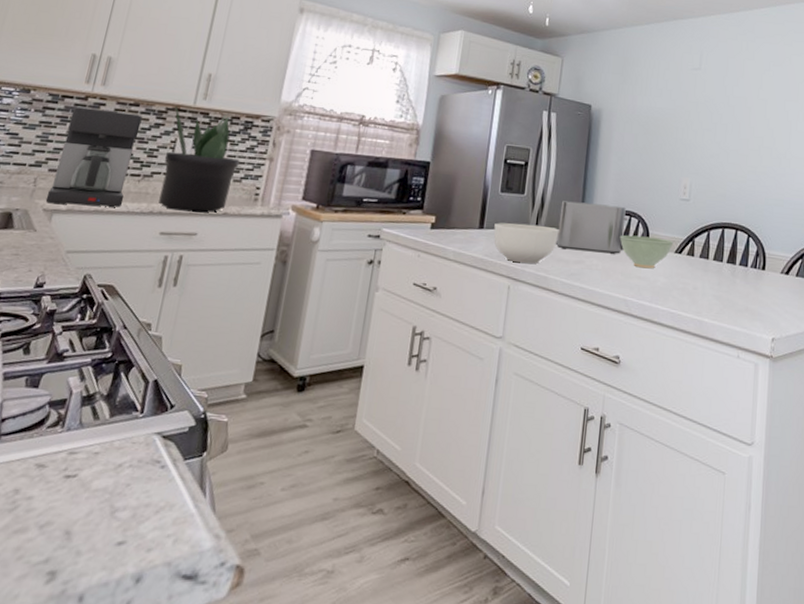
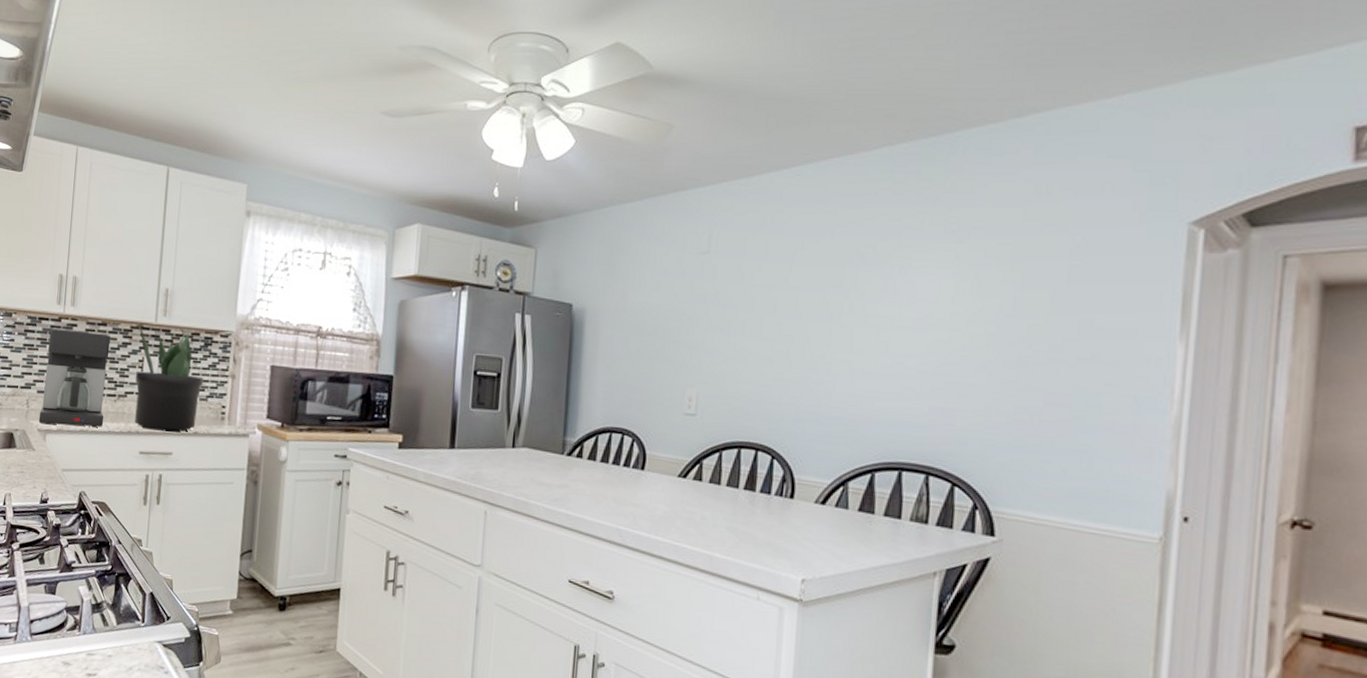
bowl: present [493,222,560,264] -> none [466,441,541,488]
toaster: present [555,200,629,255] -> none [535,417,621,479]
bowl: present [619,235,674,269] -> none [610,455,676,495]

